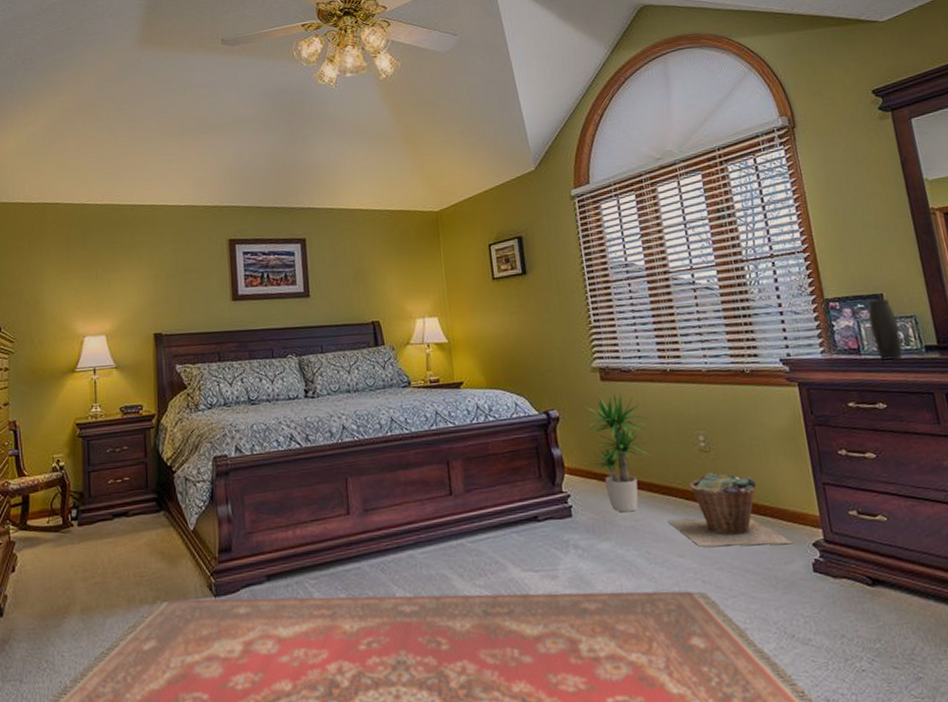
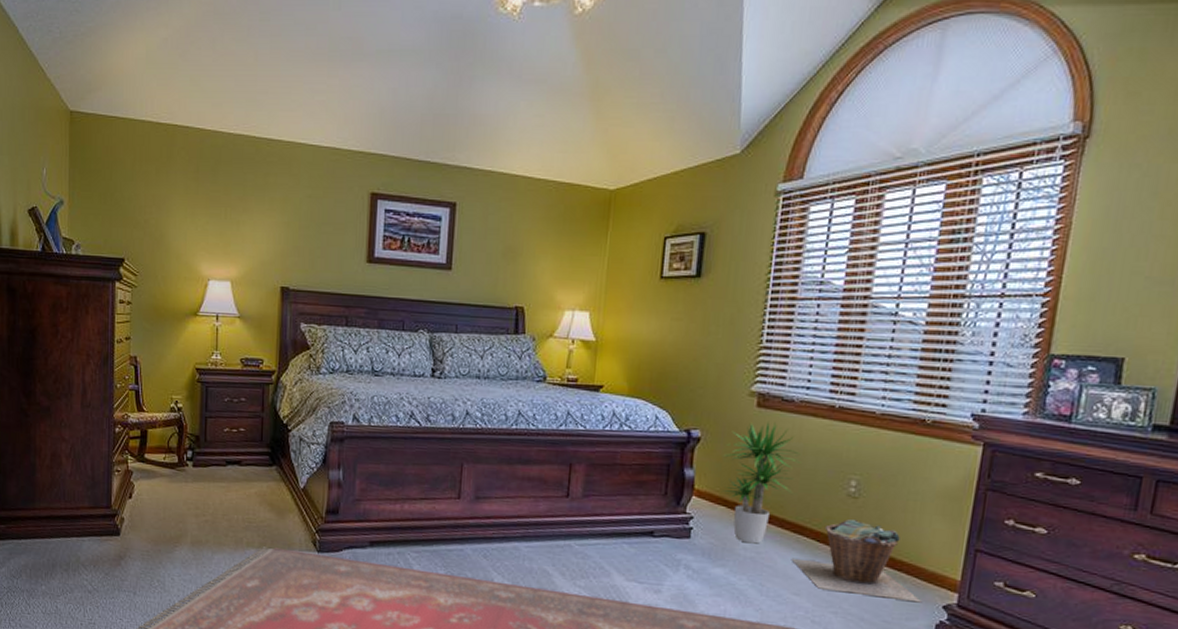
vase: present [868,299,902,360] -> none [1091,363,1131,435]

